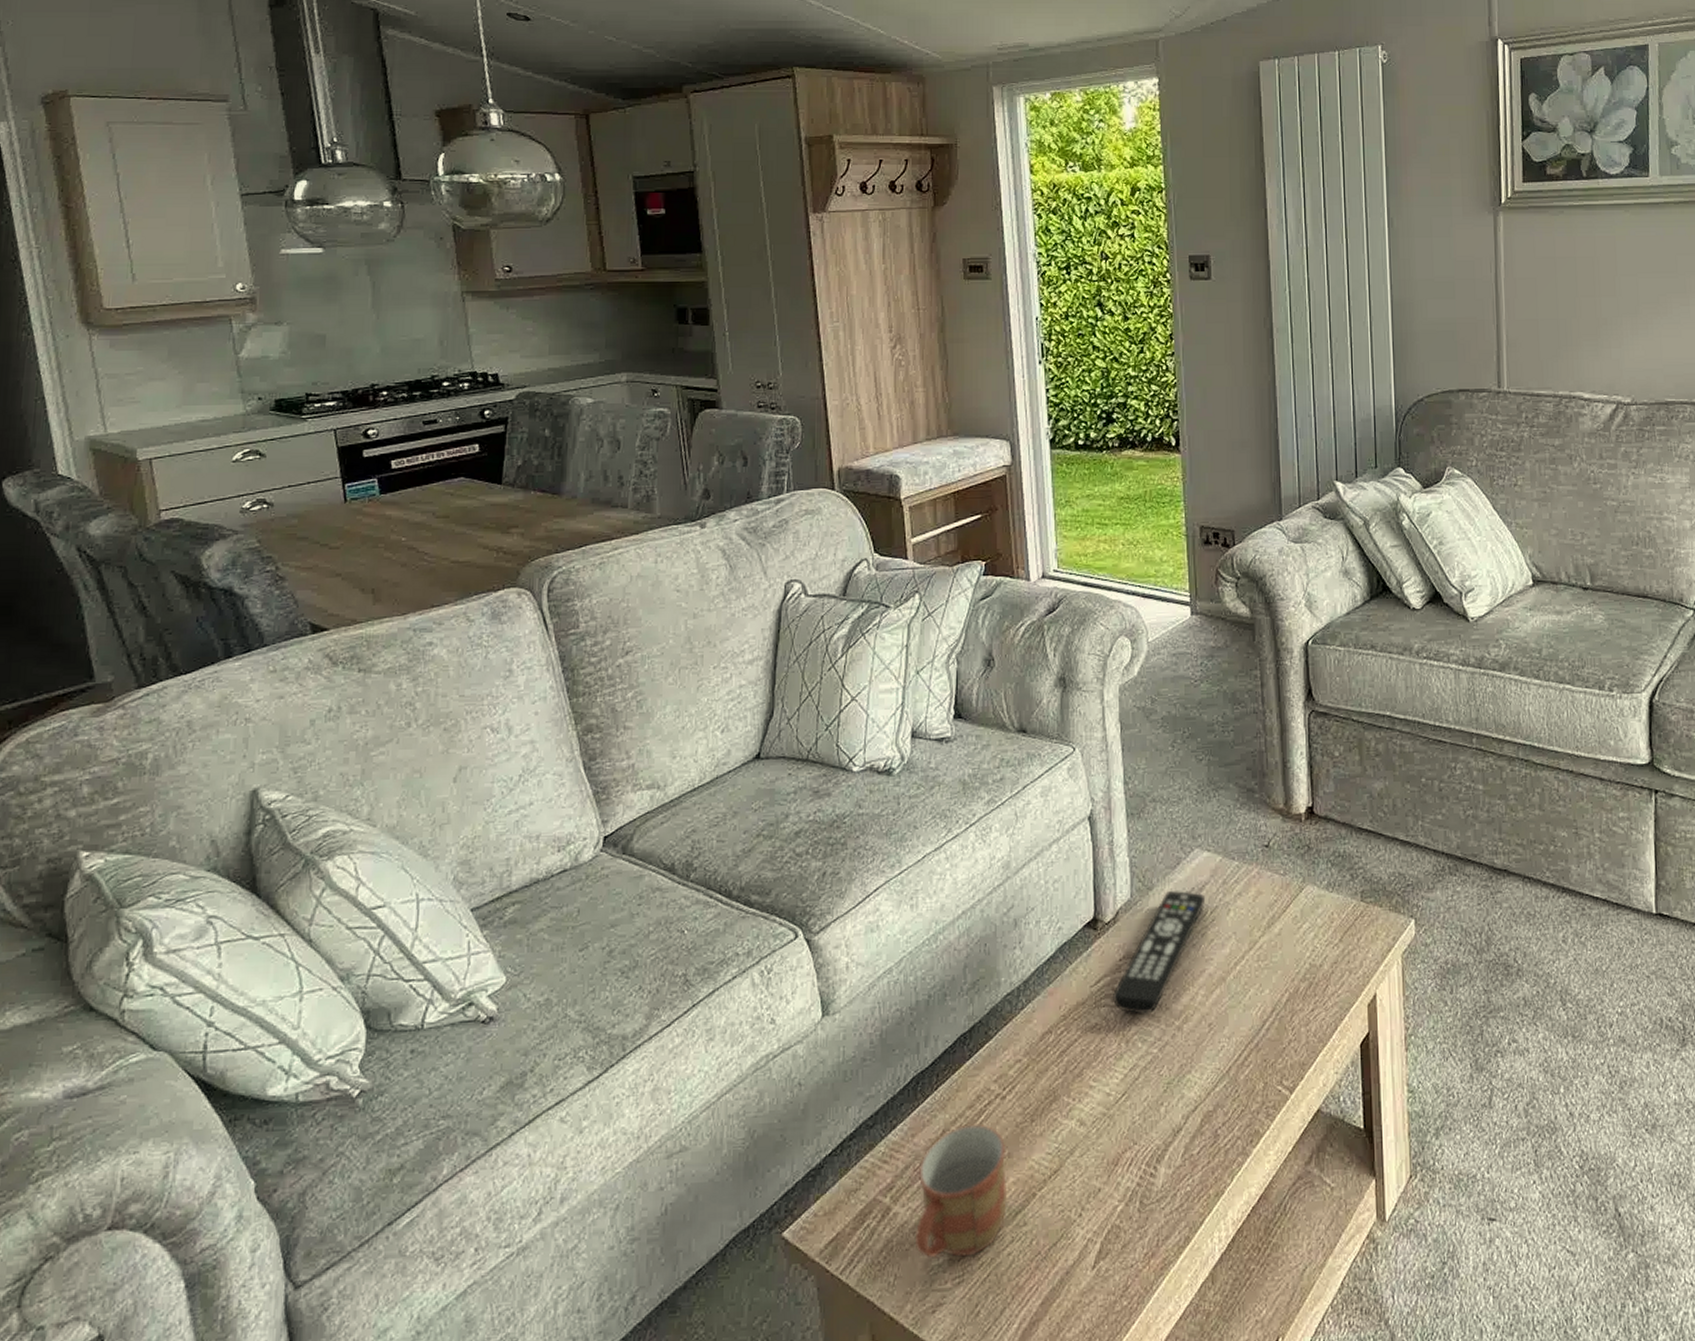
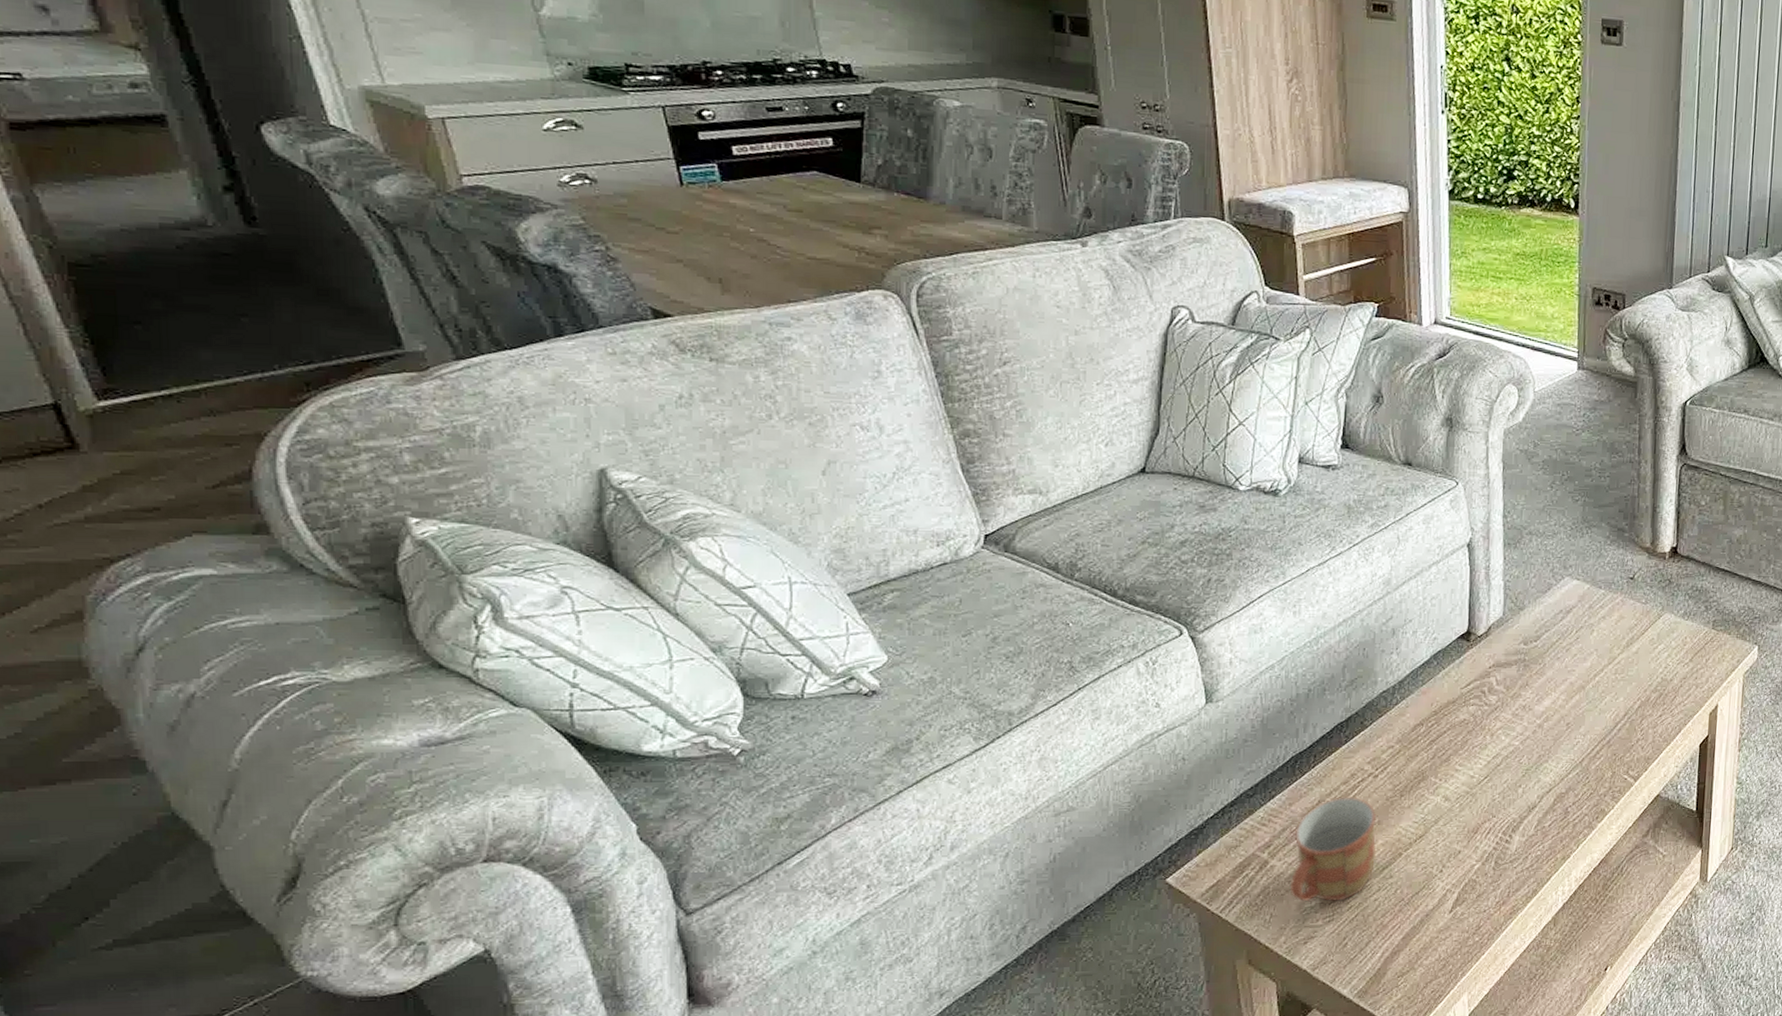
remote control: present [1112,890,1206,1014] -> none [1480,612,1572,713]

